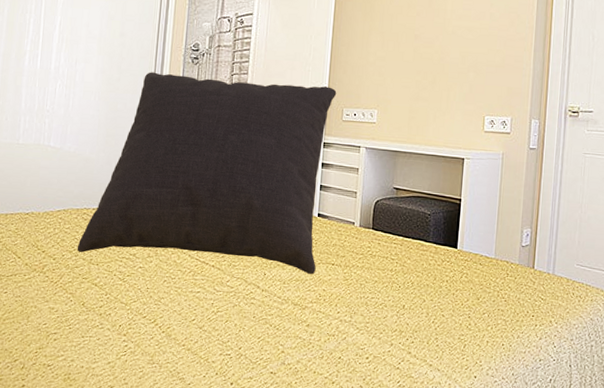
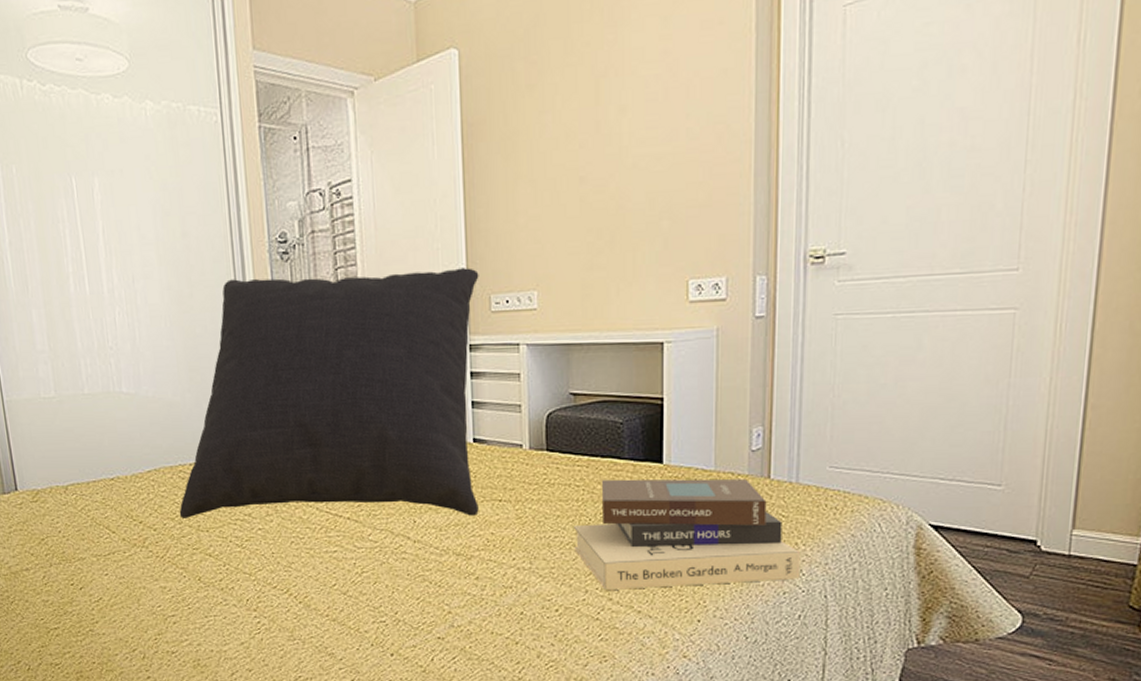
books: none [386,256,554,350] -> present [574,478,801,590]

